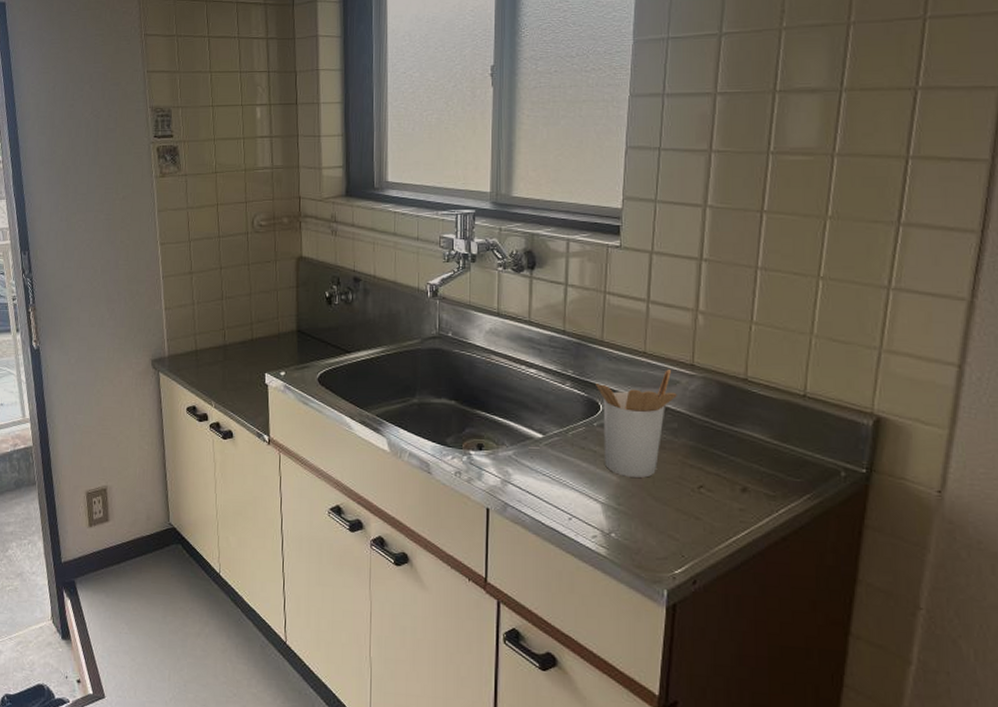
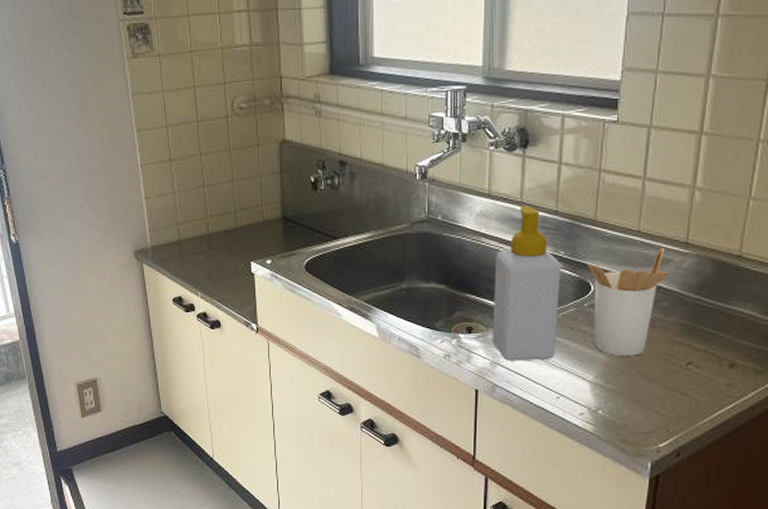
soap bottle: none [502,324,570,480] -> present [492,205,562,361]

